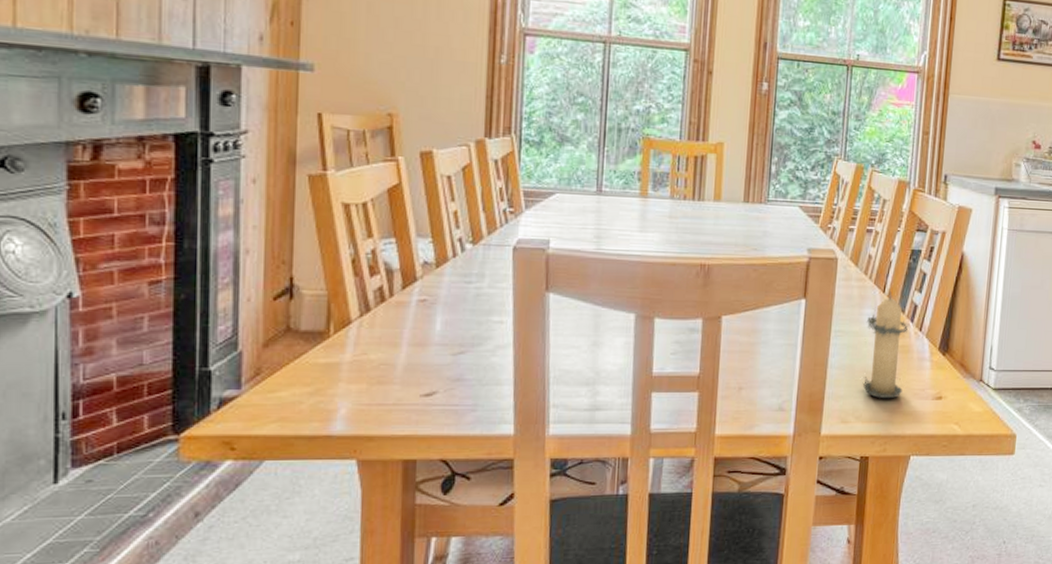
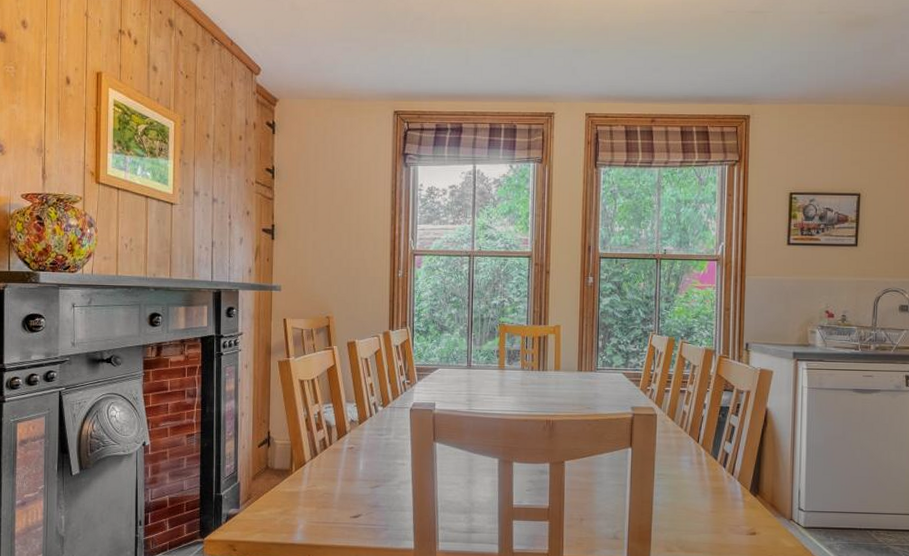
candle: present [862,291,910,399] -> none [683,441,723,533]

